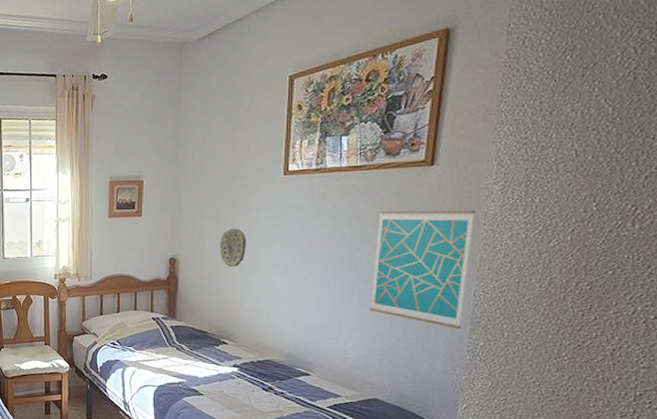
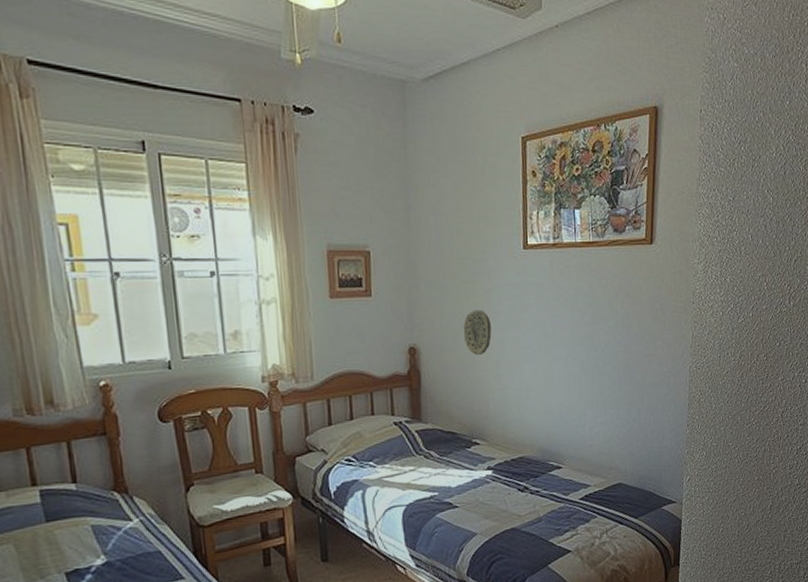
wall art: present [370,209,476,329] -> none [609,288,687,405]

